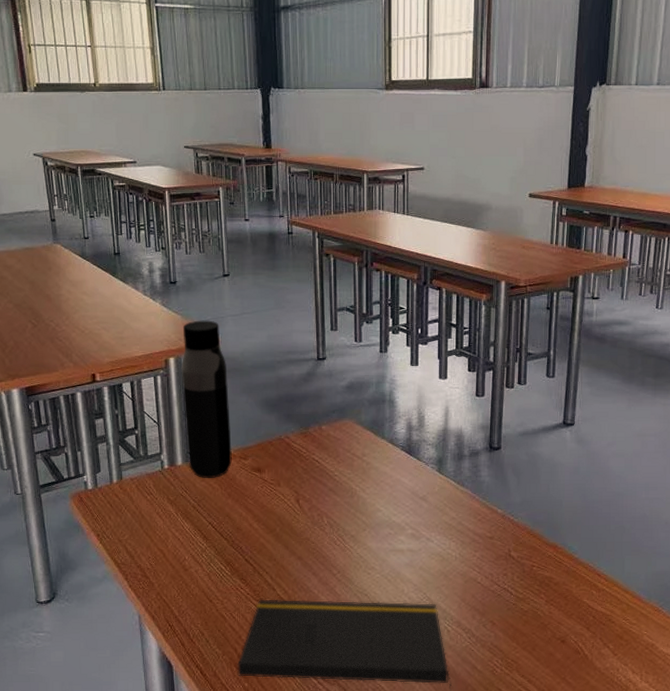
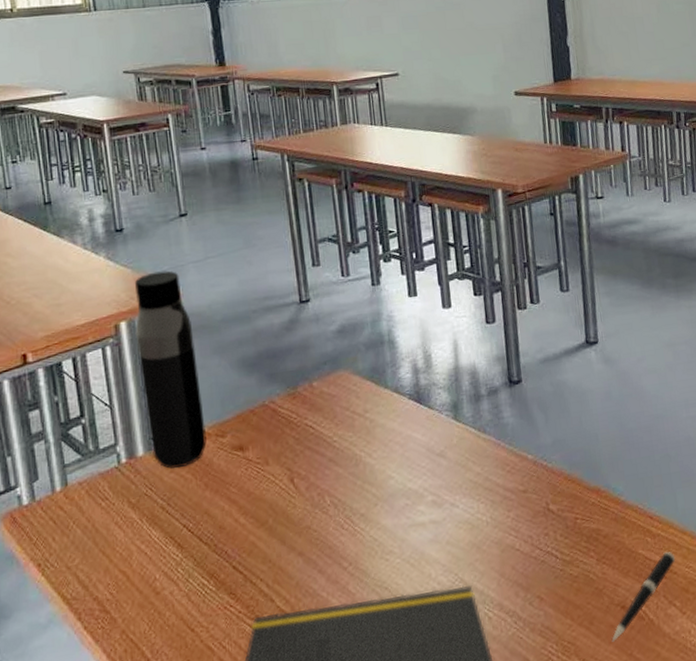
pen: none [549,604,616,666] -> present [611,551,676,642]

